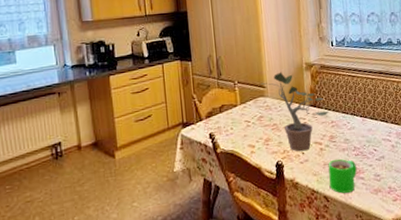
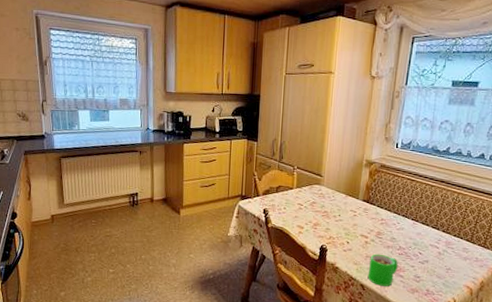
potted plant: present [260,72,329,152] -> none [318,164,381,241]

